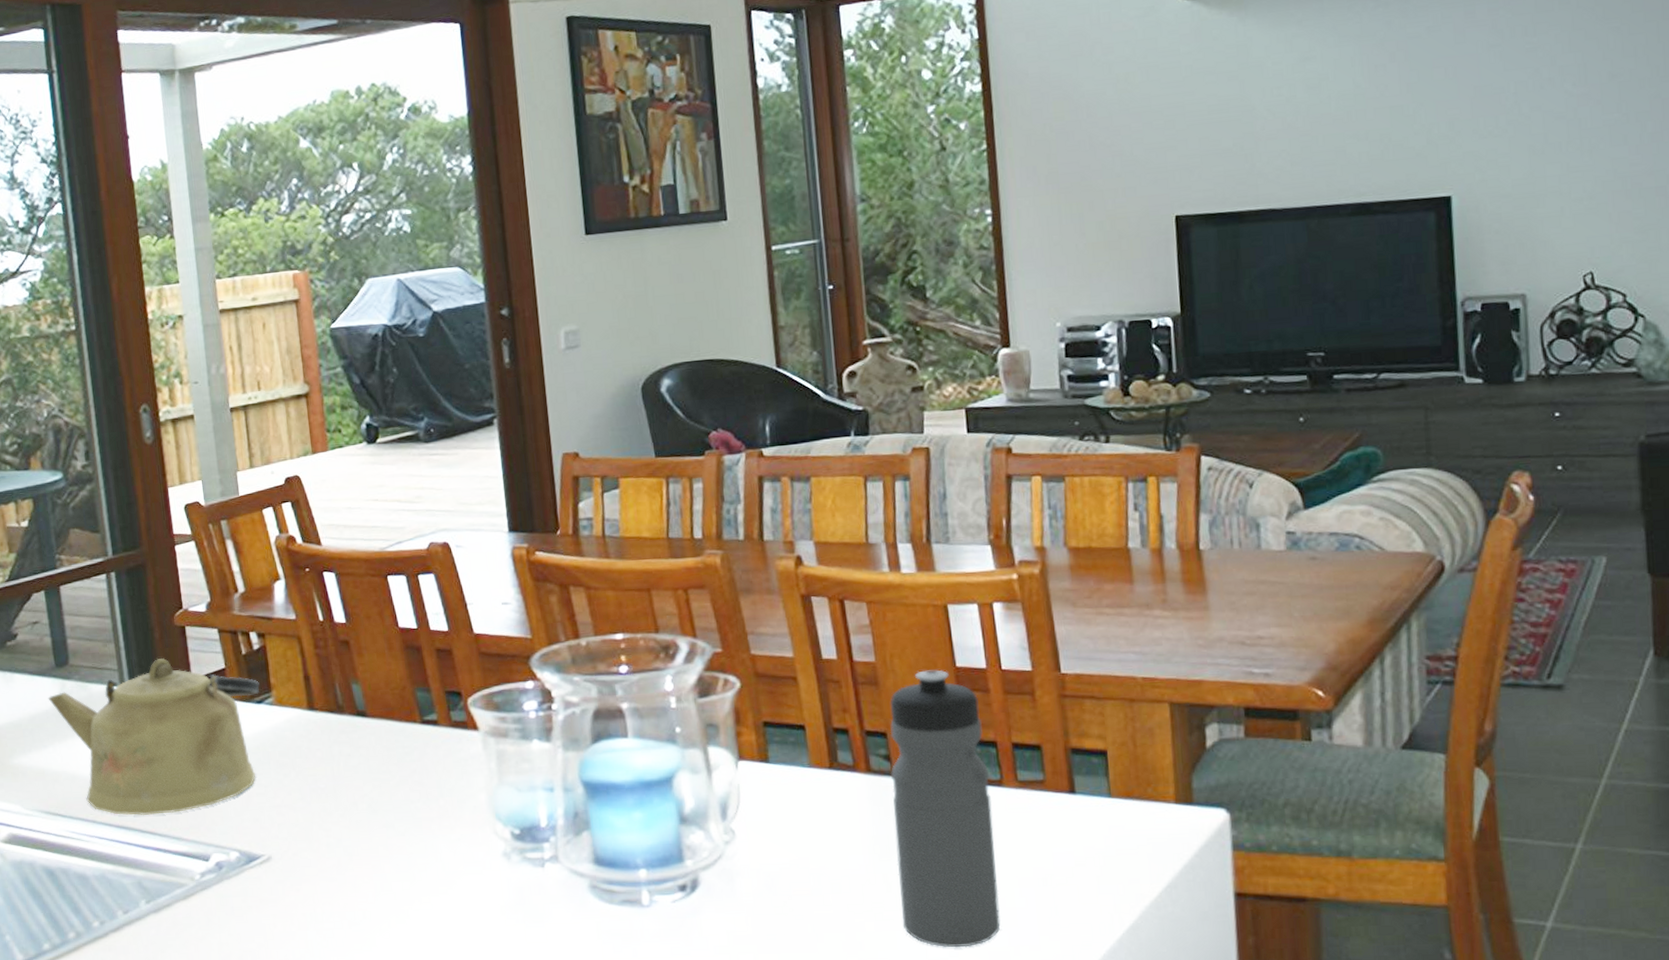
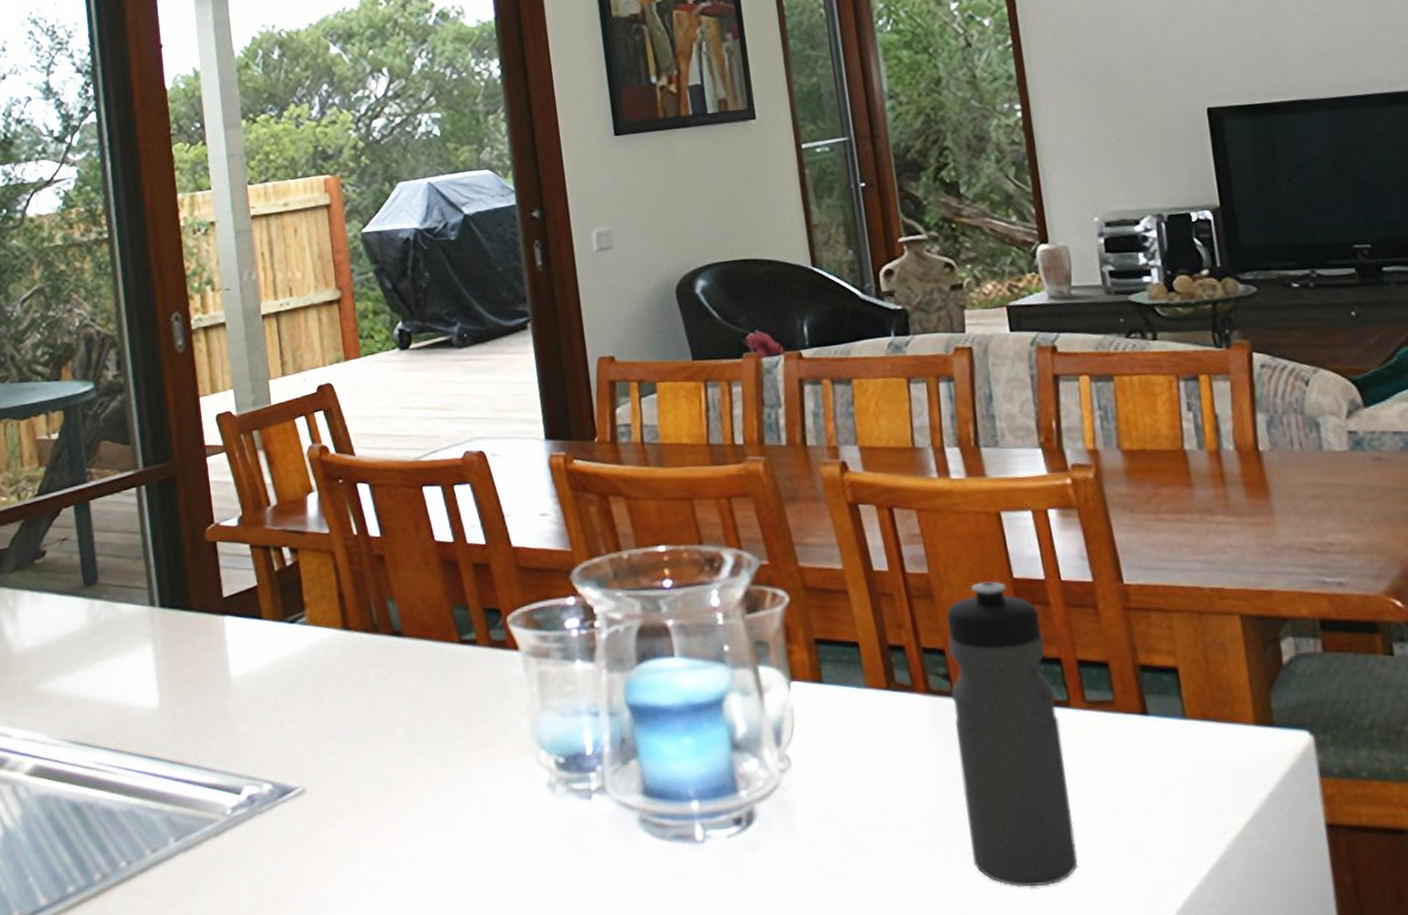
kettle: present [47,658,260,816] -> none [76,576,293,745]

